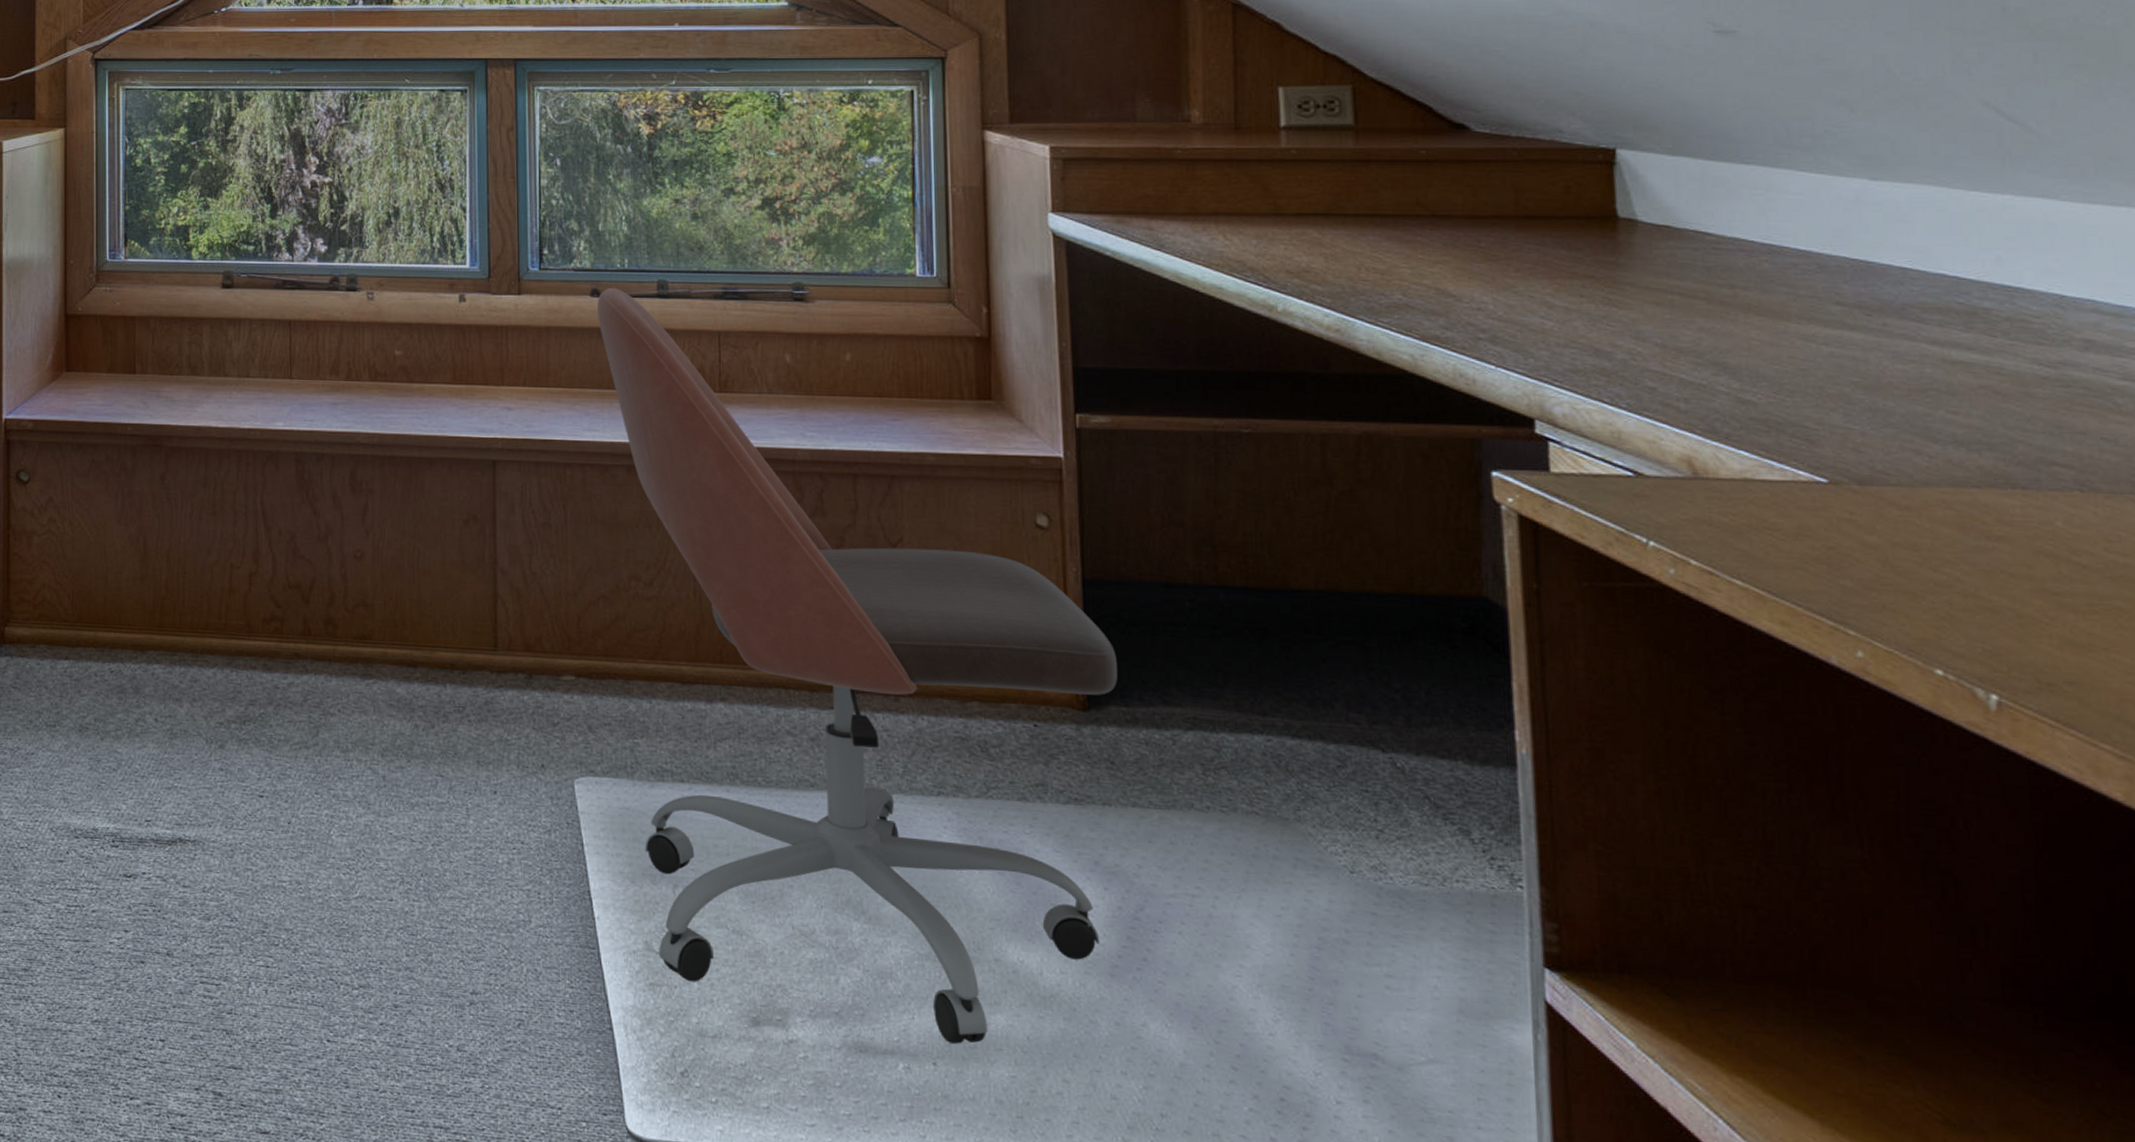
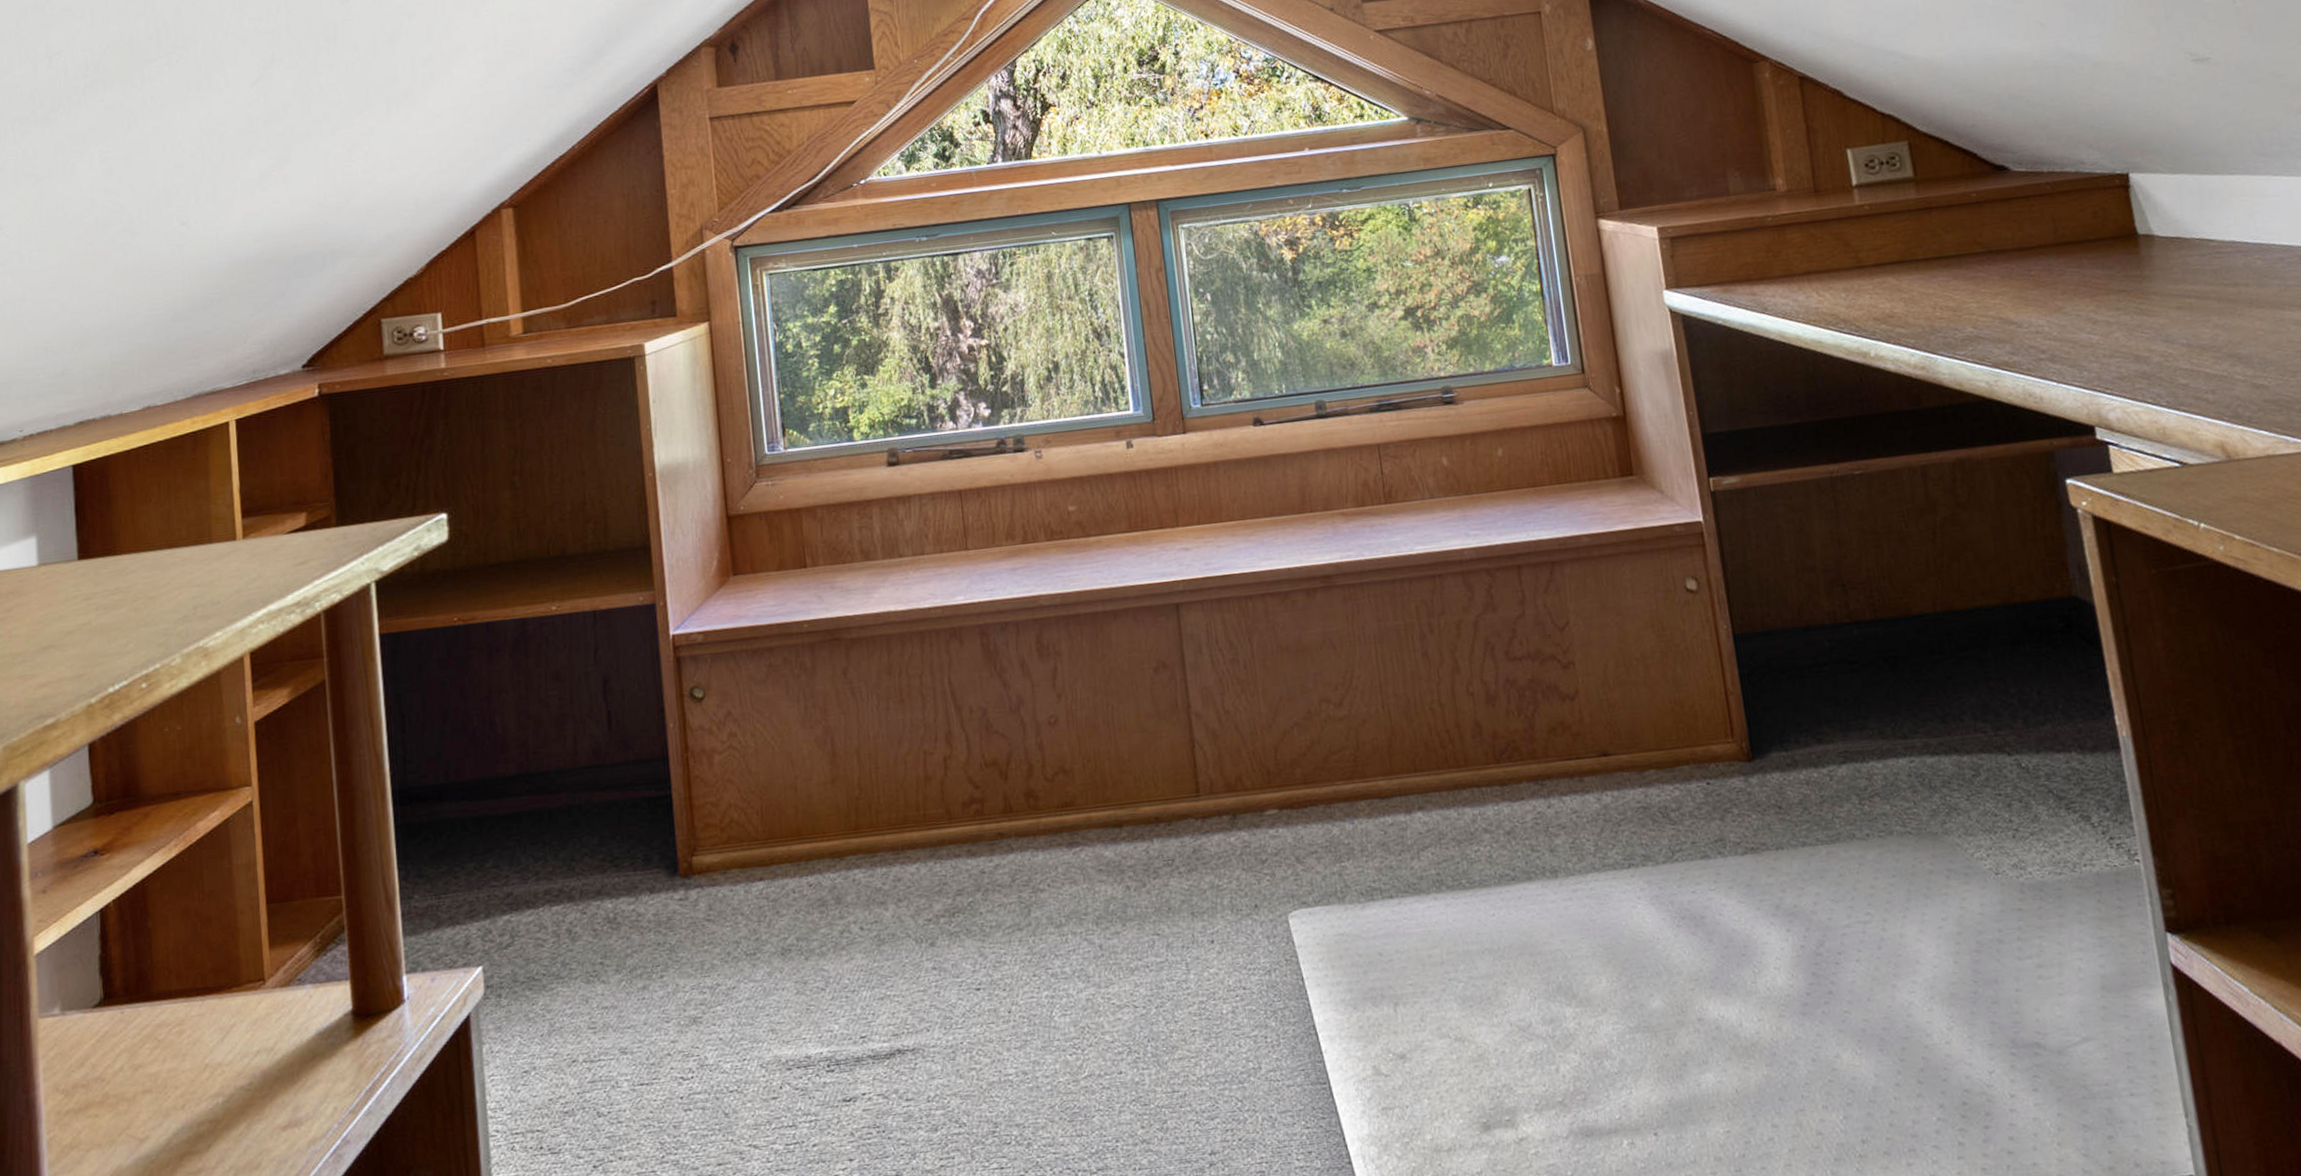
office chair: present [597,287,1118,1044] -> none [1260,414,1789,1111]

